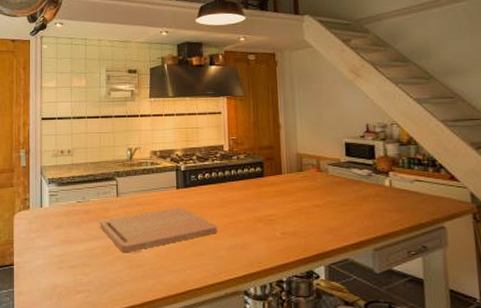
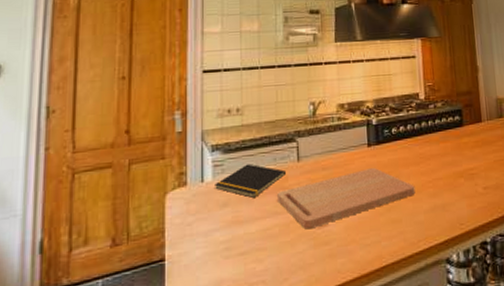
notepad: none [51,196,108,223] -> present [215,163,287,198]

